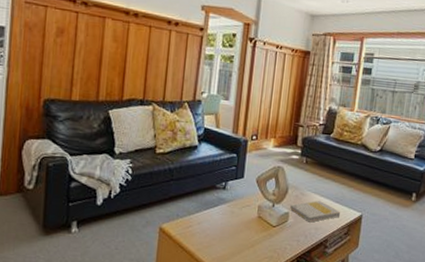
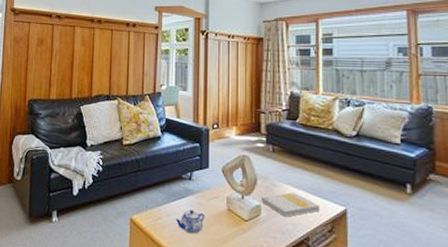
teapot: none [206,217,236,240] -> present [175,210,205,234]

